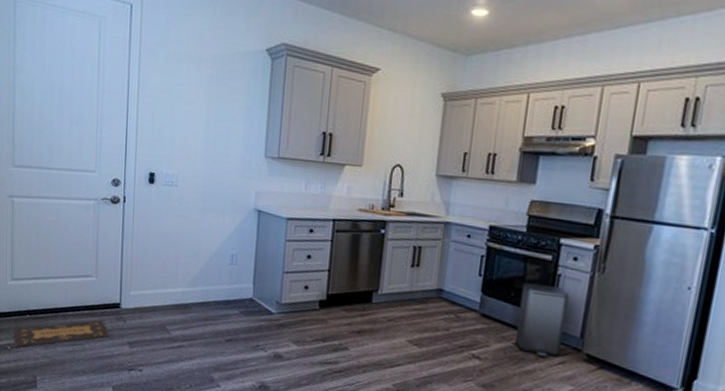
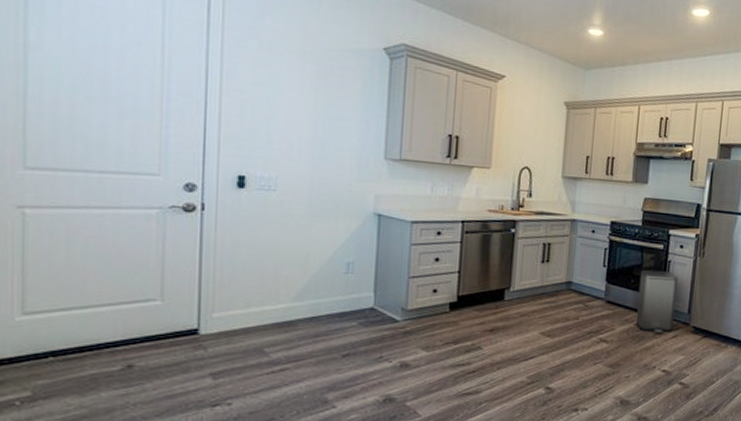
doormat: present [13,320,110,348] -> none [26,352,183,402]

